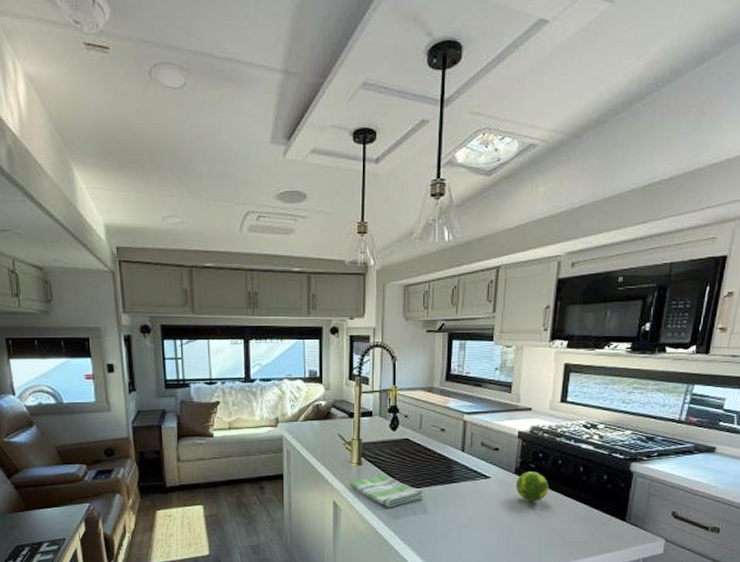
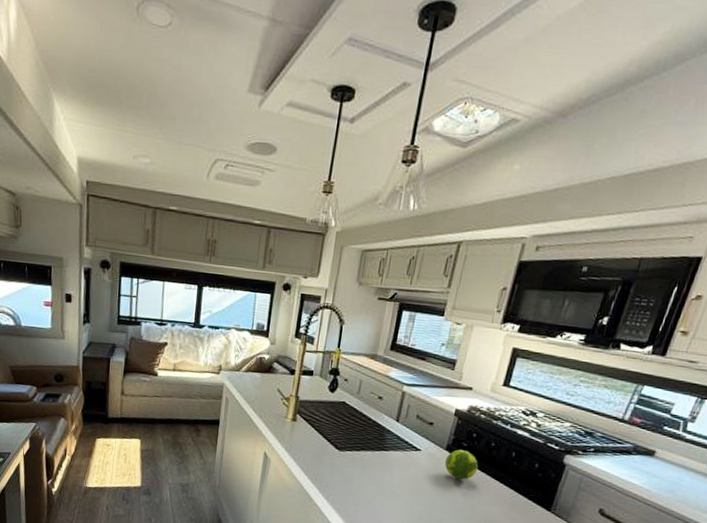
dish towel: present [350,474,424,508] -> none [282,432,353,466]

